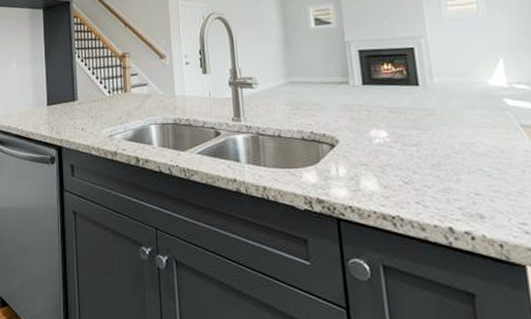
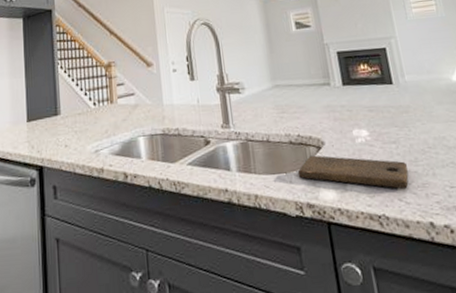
cutting board: none [308,152,429,193] -> present [297,155,409,190]

